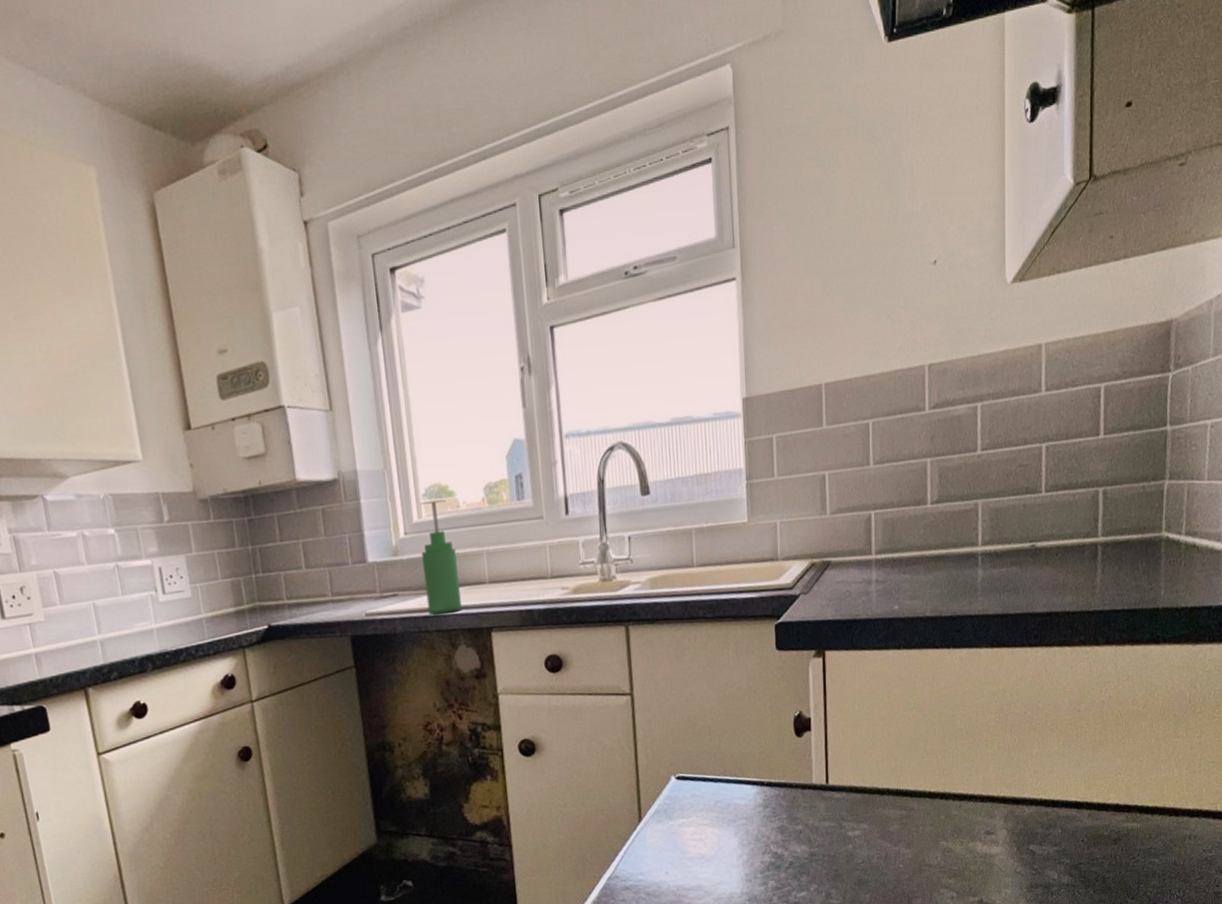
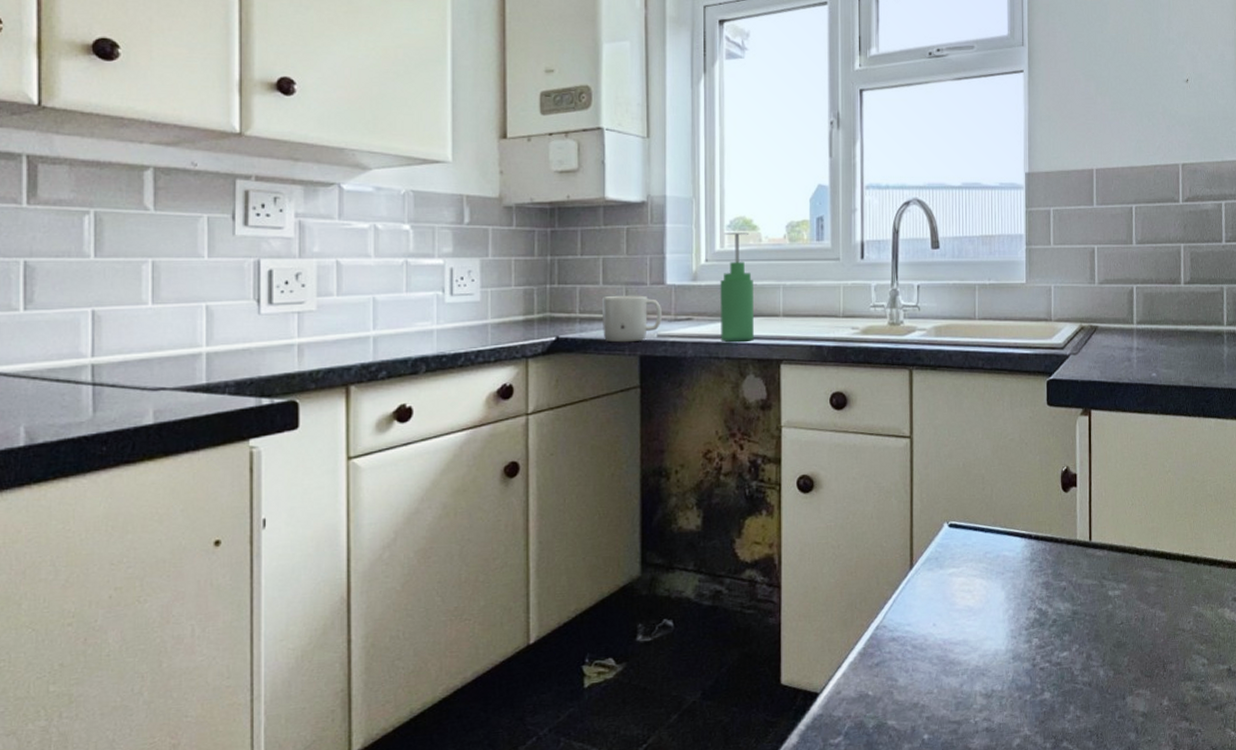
mug: none [306,575,368,626] -> present [601,295,663,343]

